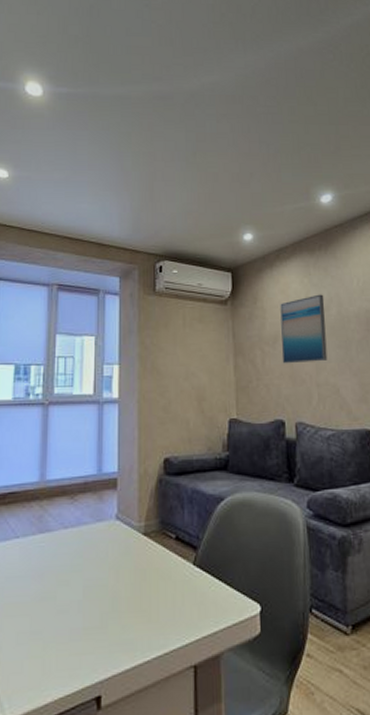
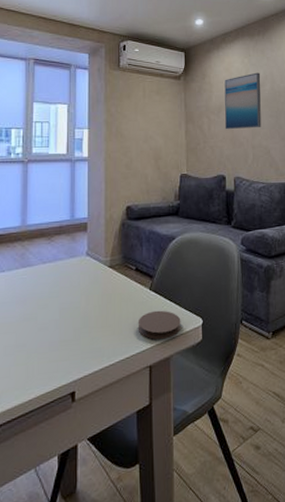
coaster: none [178,592,234,631] -> present [137,310,181,340]

